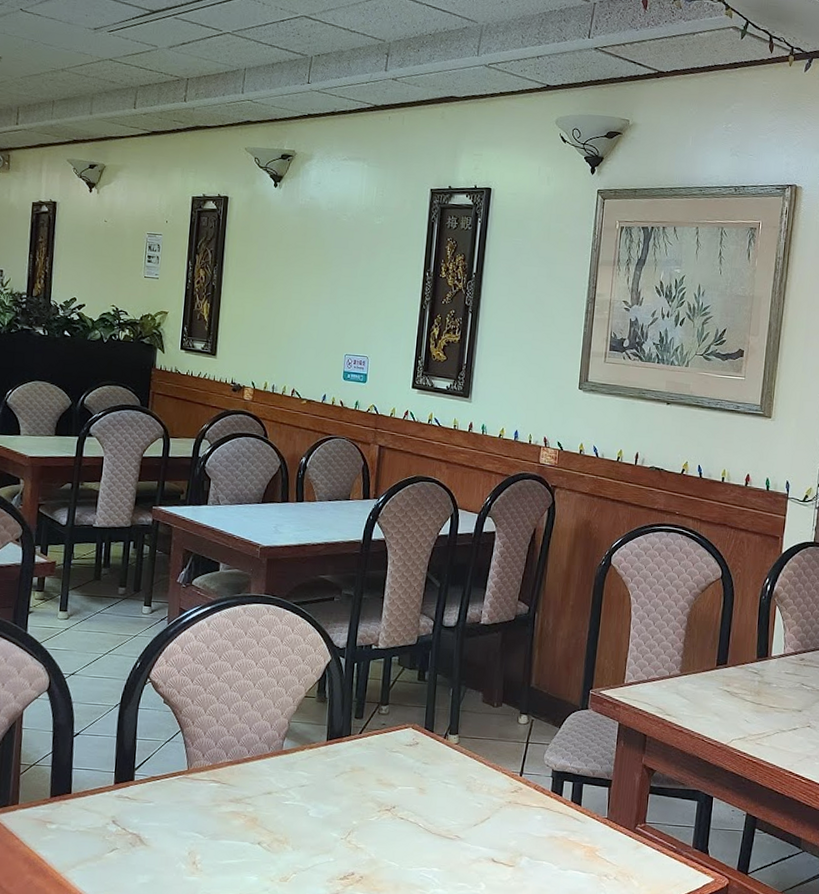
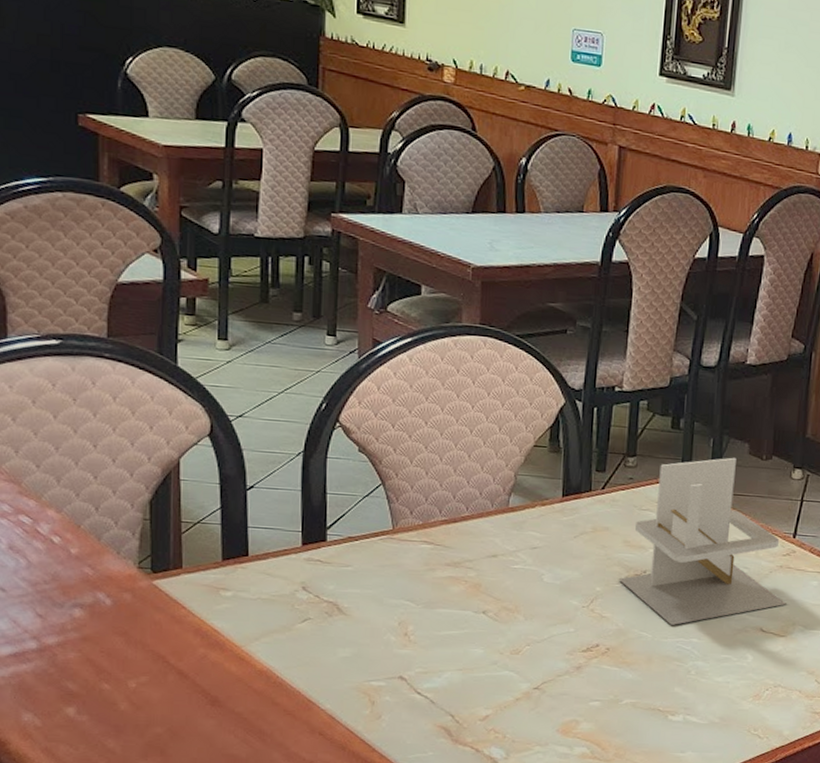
napkin holder: none [371,705,514,856] -> present [618,457,786,625]

